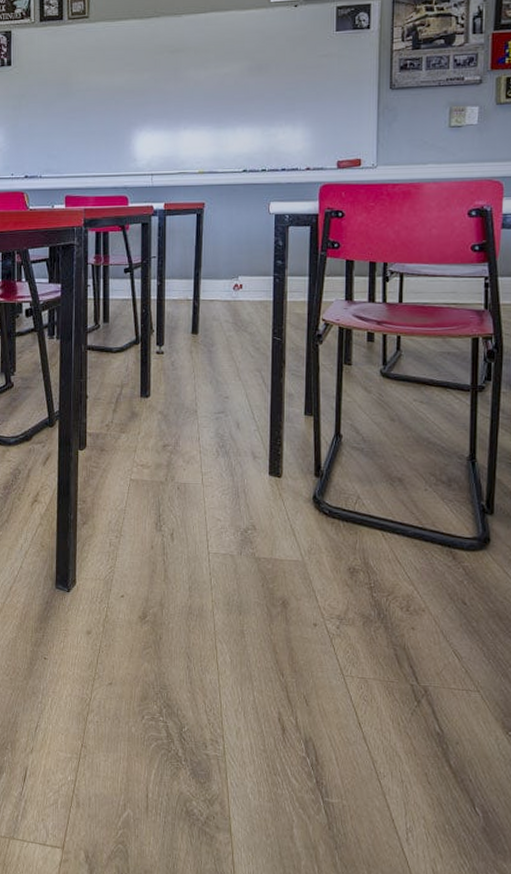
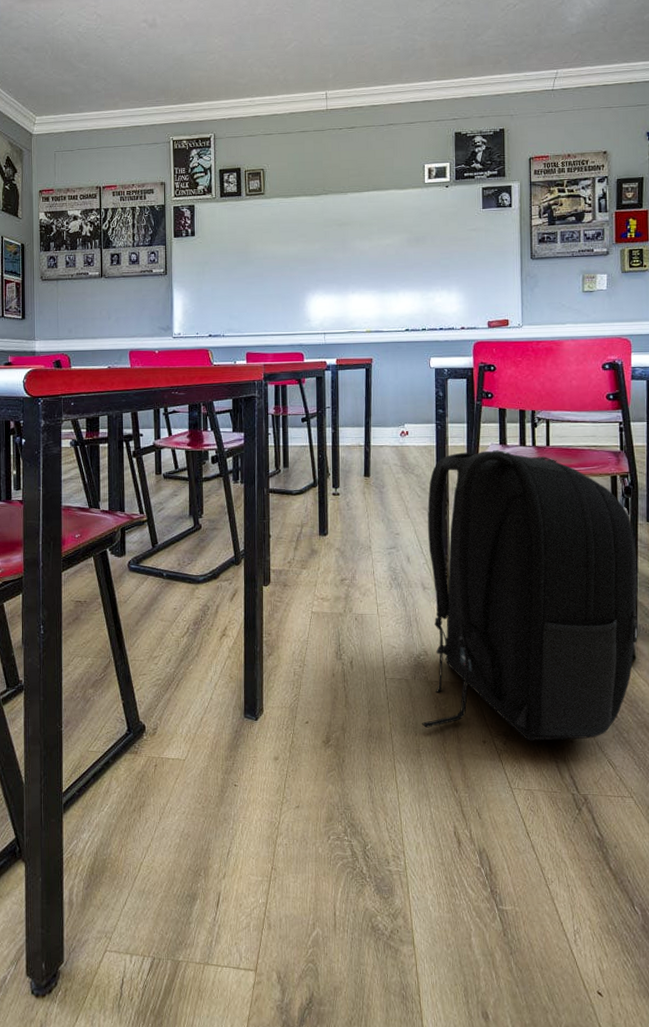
backpack: none [247,307,499,627] -> present [422,450,639,741]

